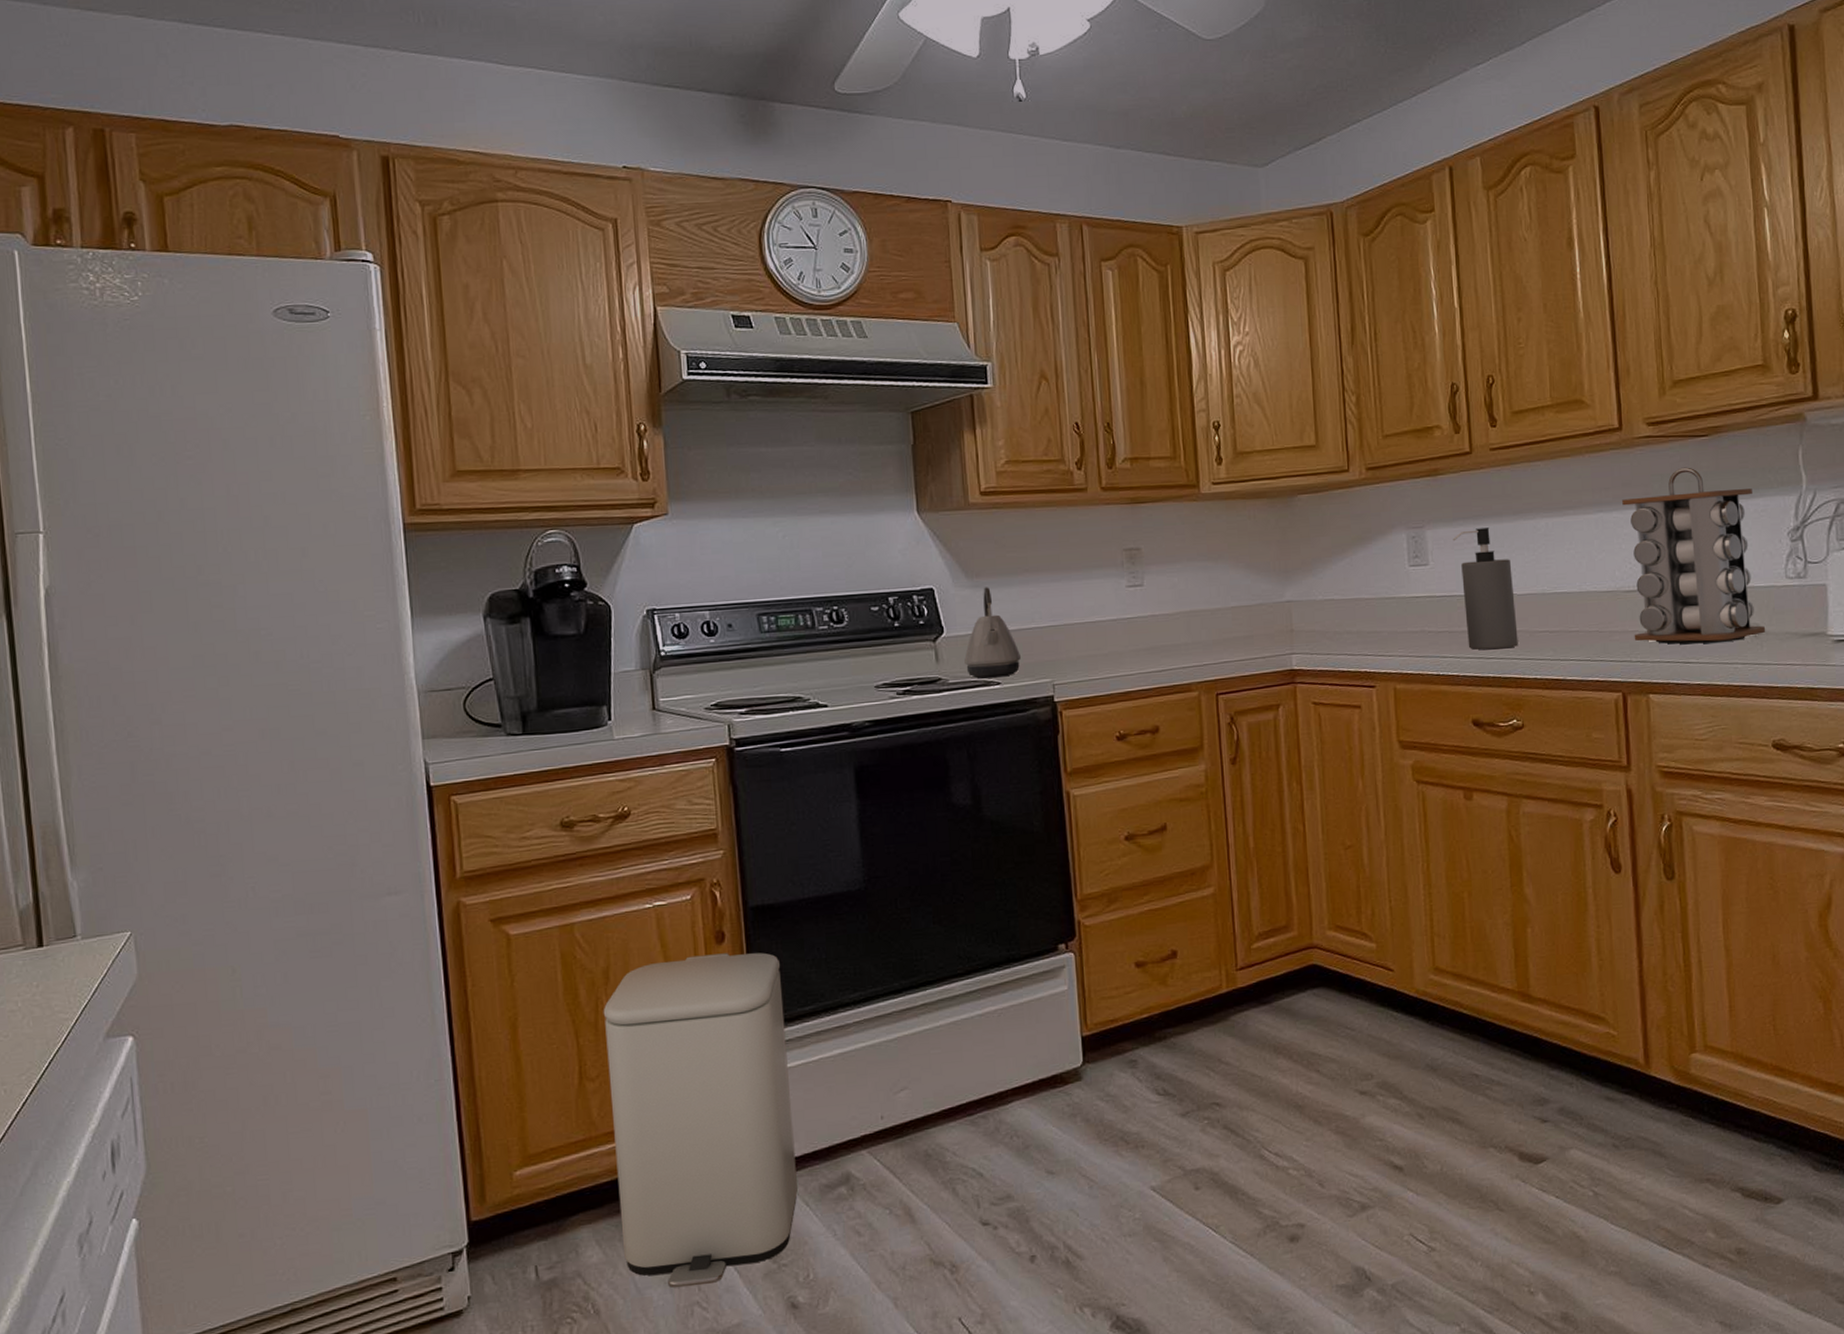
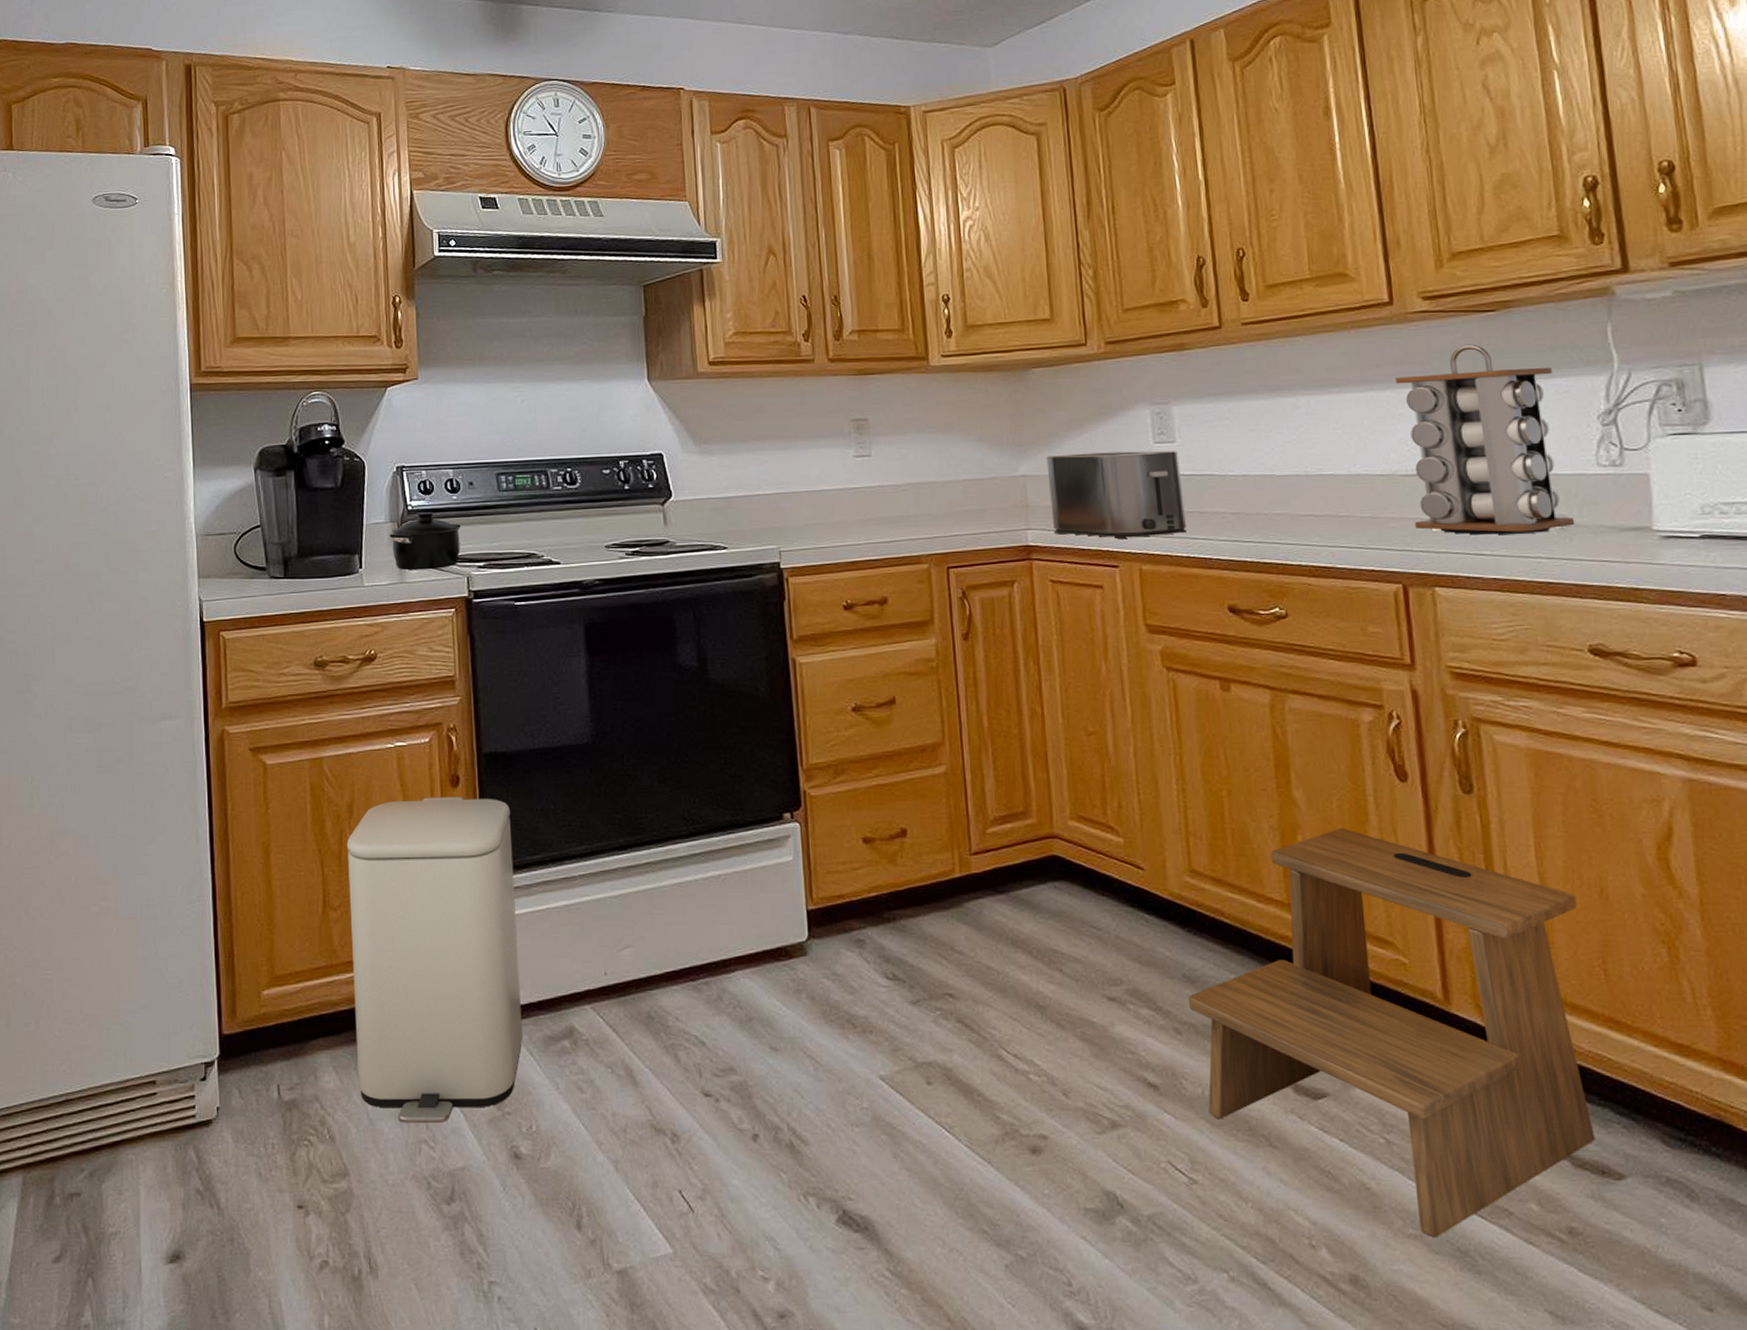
saucepan: none [641,656,720,720] -> present [389,511,461,570]
kettle: present [964,587,1021,679] -> none [692,453,747,543]
toaster: none [1310,573,1437,660] -> present [1046,450,1186,540]
step stool: none [1431,919,1761,1272] -> present [1188,829,1595,1238]
soap dispenser: present [1452,527,1518,650] -> none [1201,405,1279,533]

